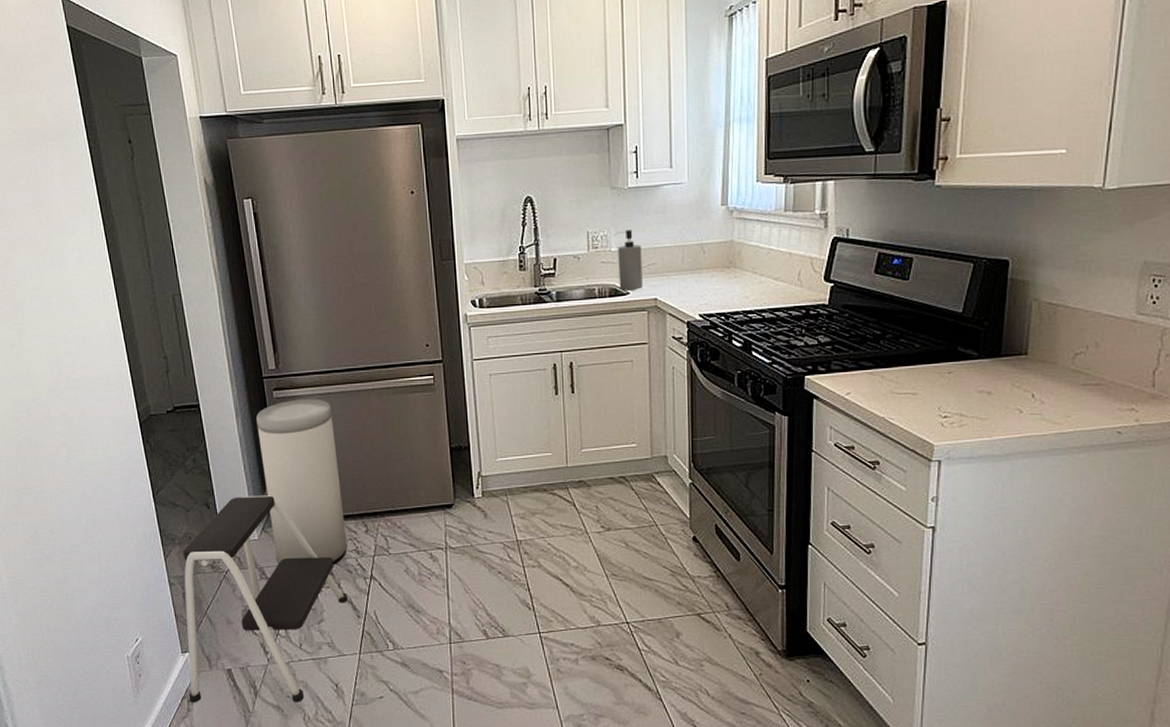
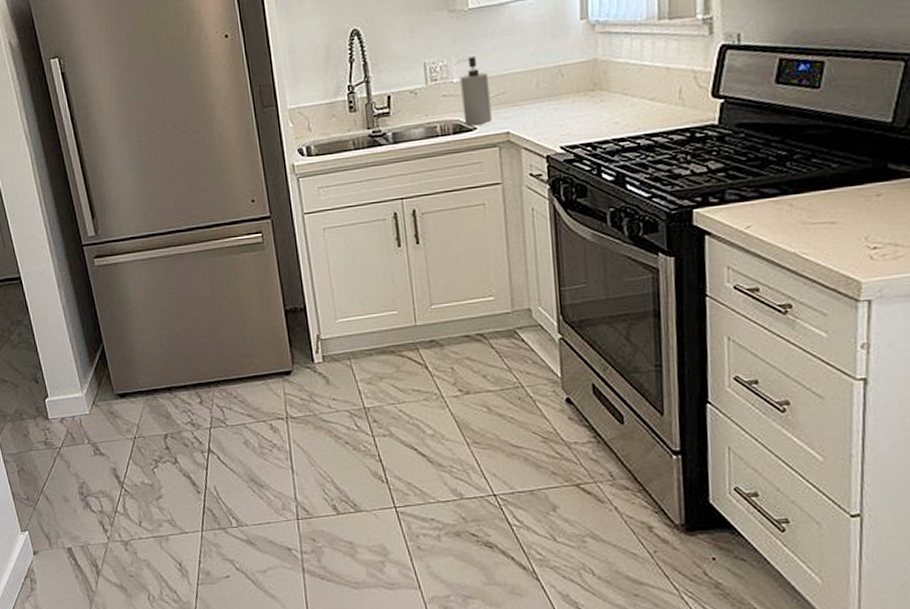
step stool: present [182,495,347,703] -> none [14,368,186,582]
pedal bin: present [256,399,347,565] -> none [79,265,182,439]

